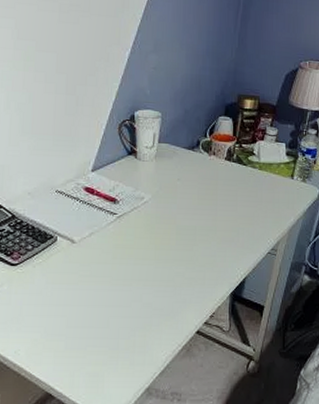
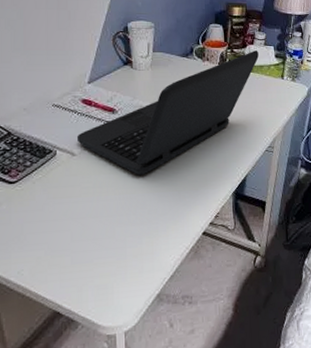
laptop: none [77,147,268,268] -> present [76,51,259,176]

